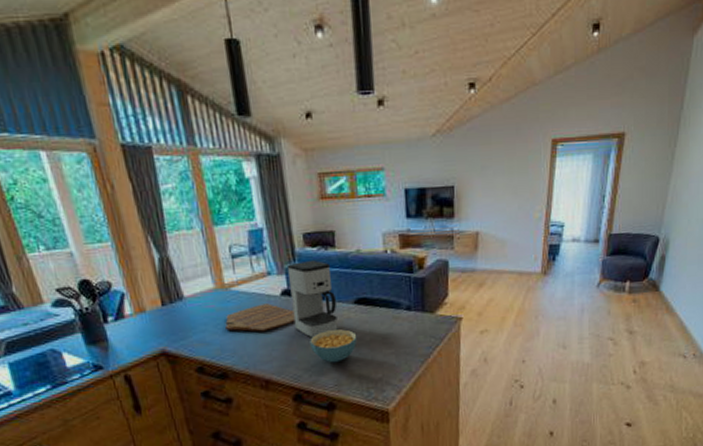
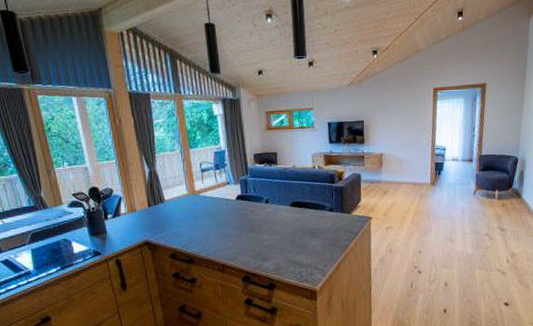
cutting board: present [225,303,295,332] -> none [194,205,246,227]
coffee maker: present [286,259,338,338] -> none [241,173,278,232]
cereal bowl: present [310,329,357,363] -> none [257,225,292,252]

